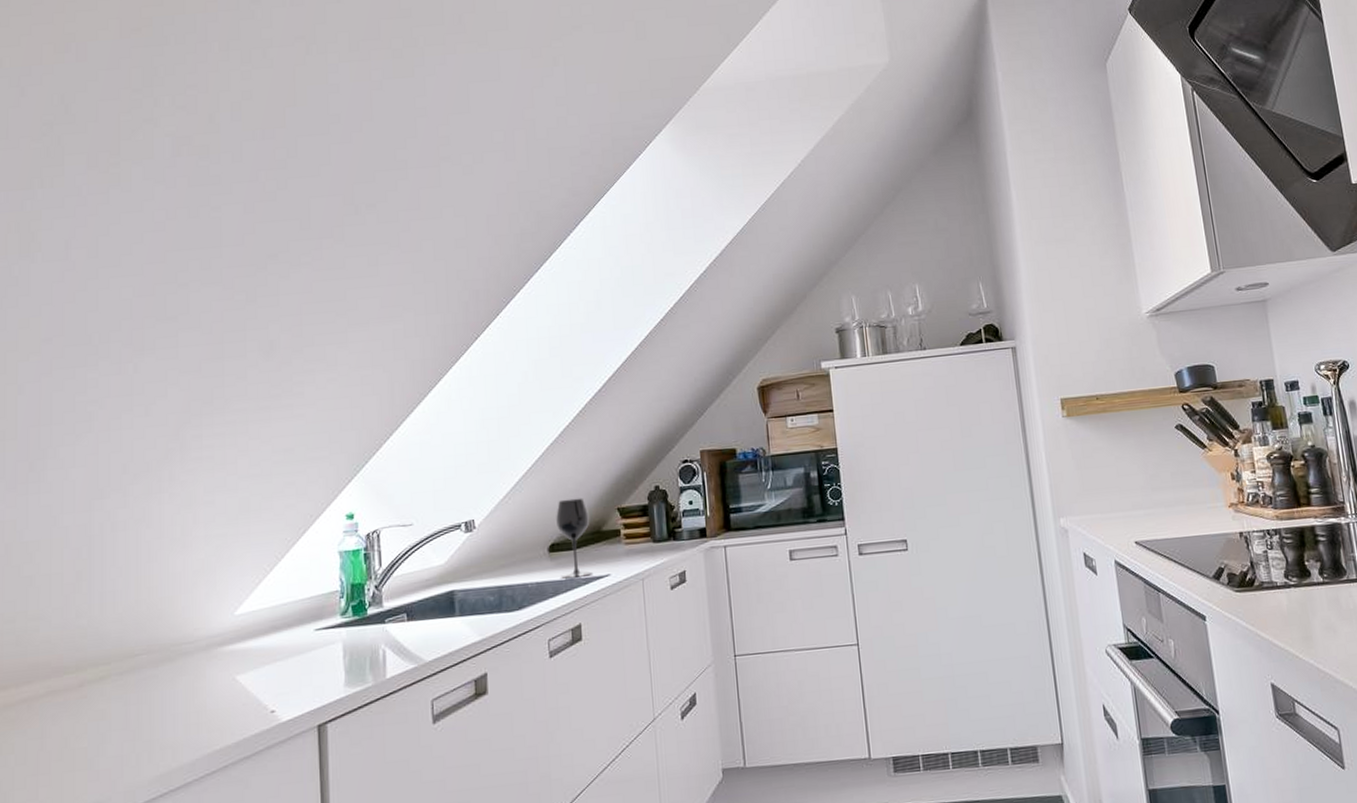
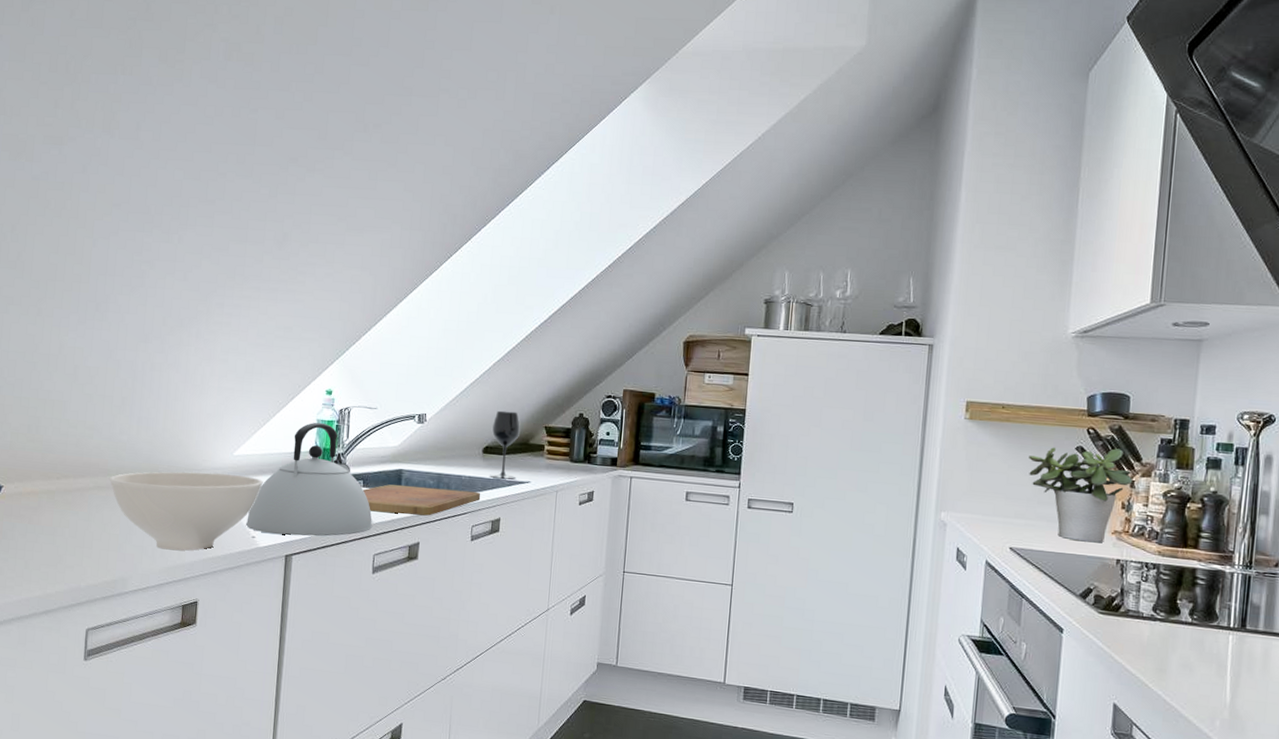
bowl: none [66,637,278,754] -> present [109,471,263,551]
kettle: none [260,553,426,704] -> present [245,422,373,537]
cutting board: none [407,598,554,648] -> present [362,484,481,516]
potted plant: none [1133,420,1237,522] -> present [1029,447,1133,543]

